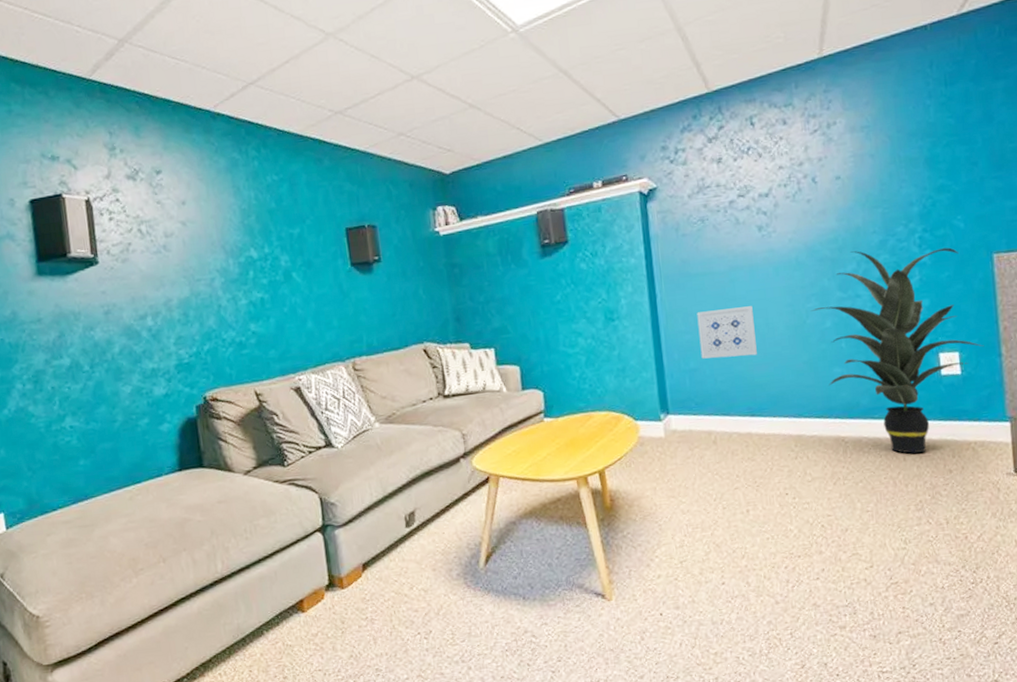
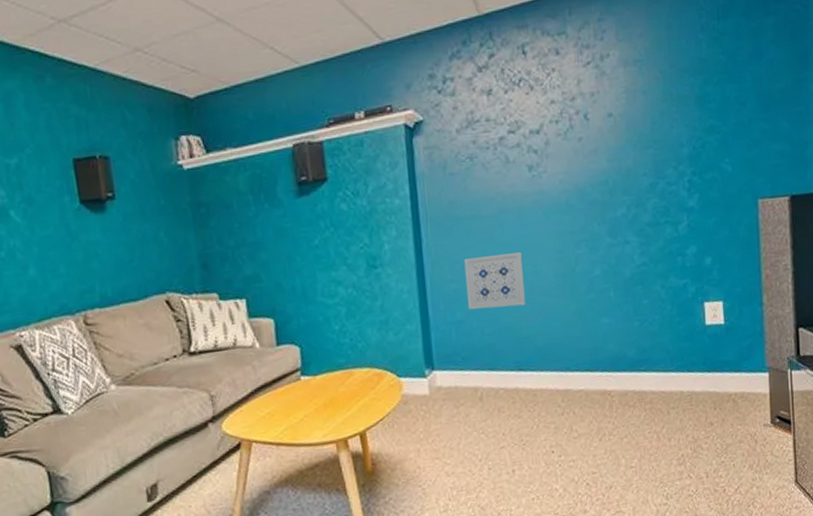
indoor plant: present [810,247,984,454] -> none [580,192,747,407]

